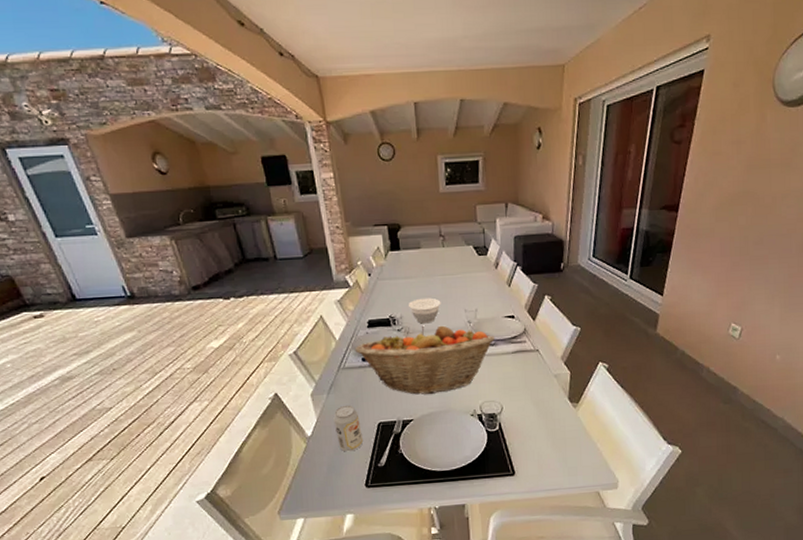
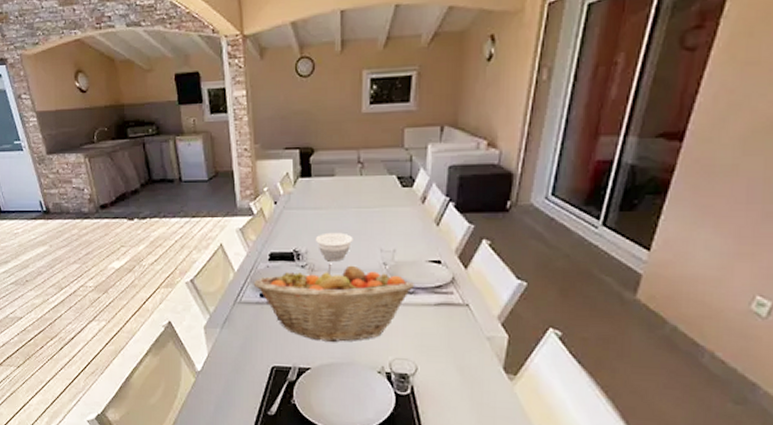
beverage can: present [333,405,363,452] -> none [225,342,253,394]

